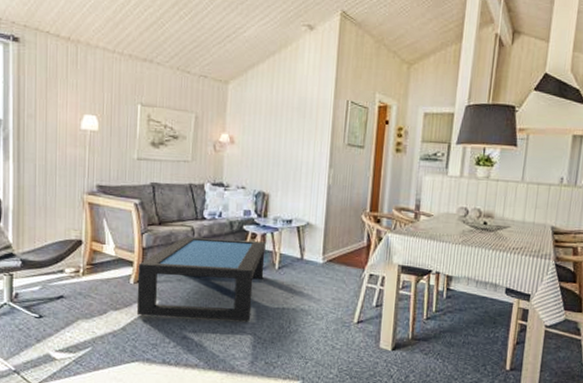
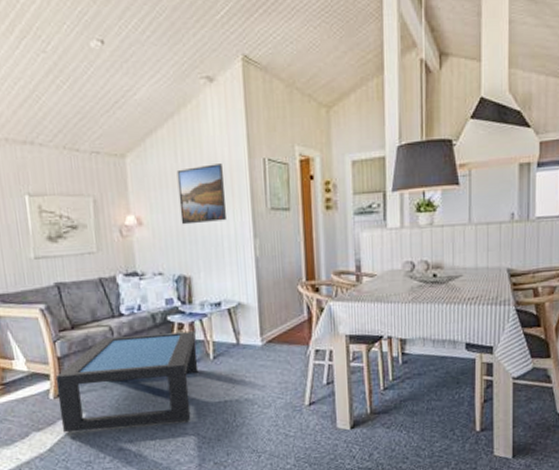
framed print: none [268,99,311,150] -> present [176,164,226,225]

